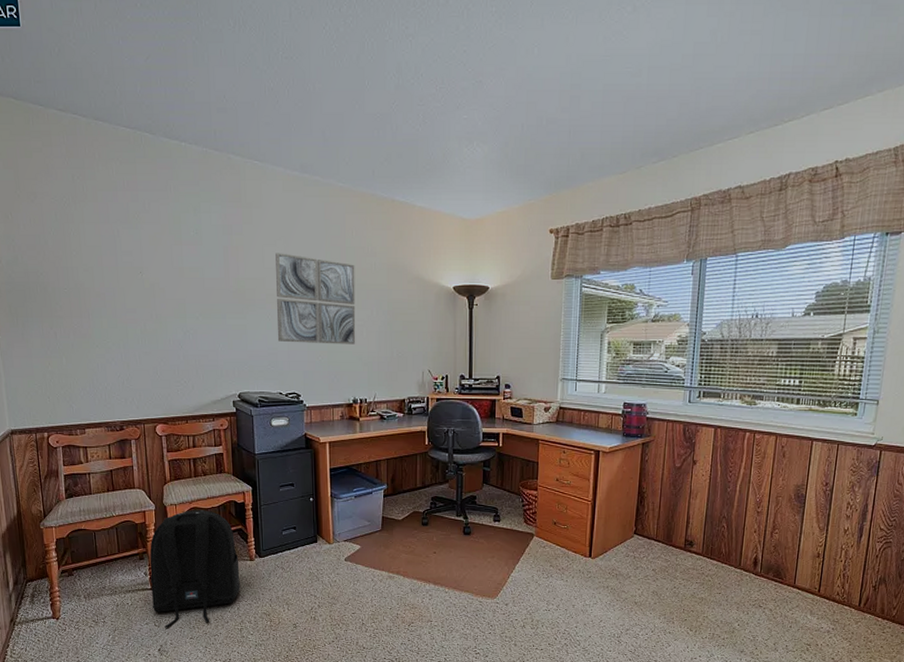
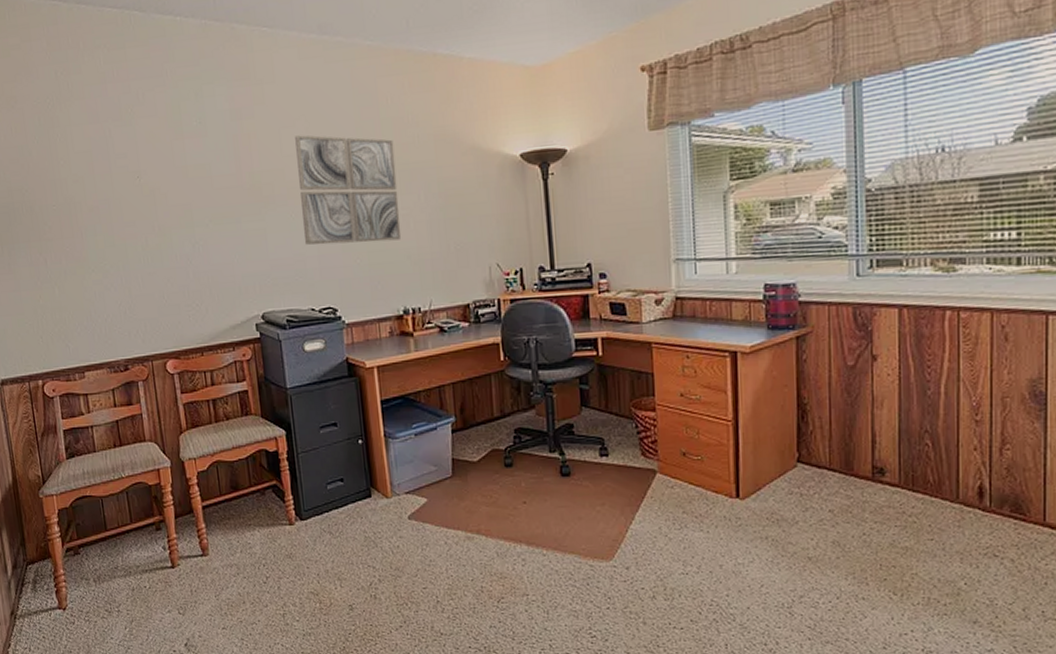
backpack: present [149,509,241,628] -> none [167,462,280,616]

